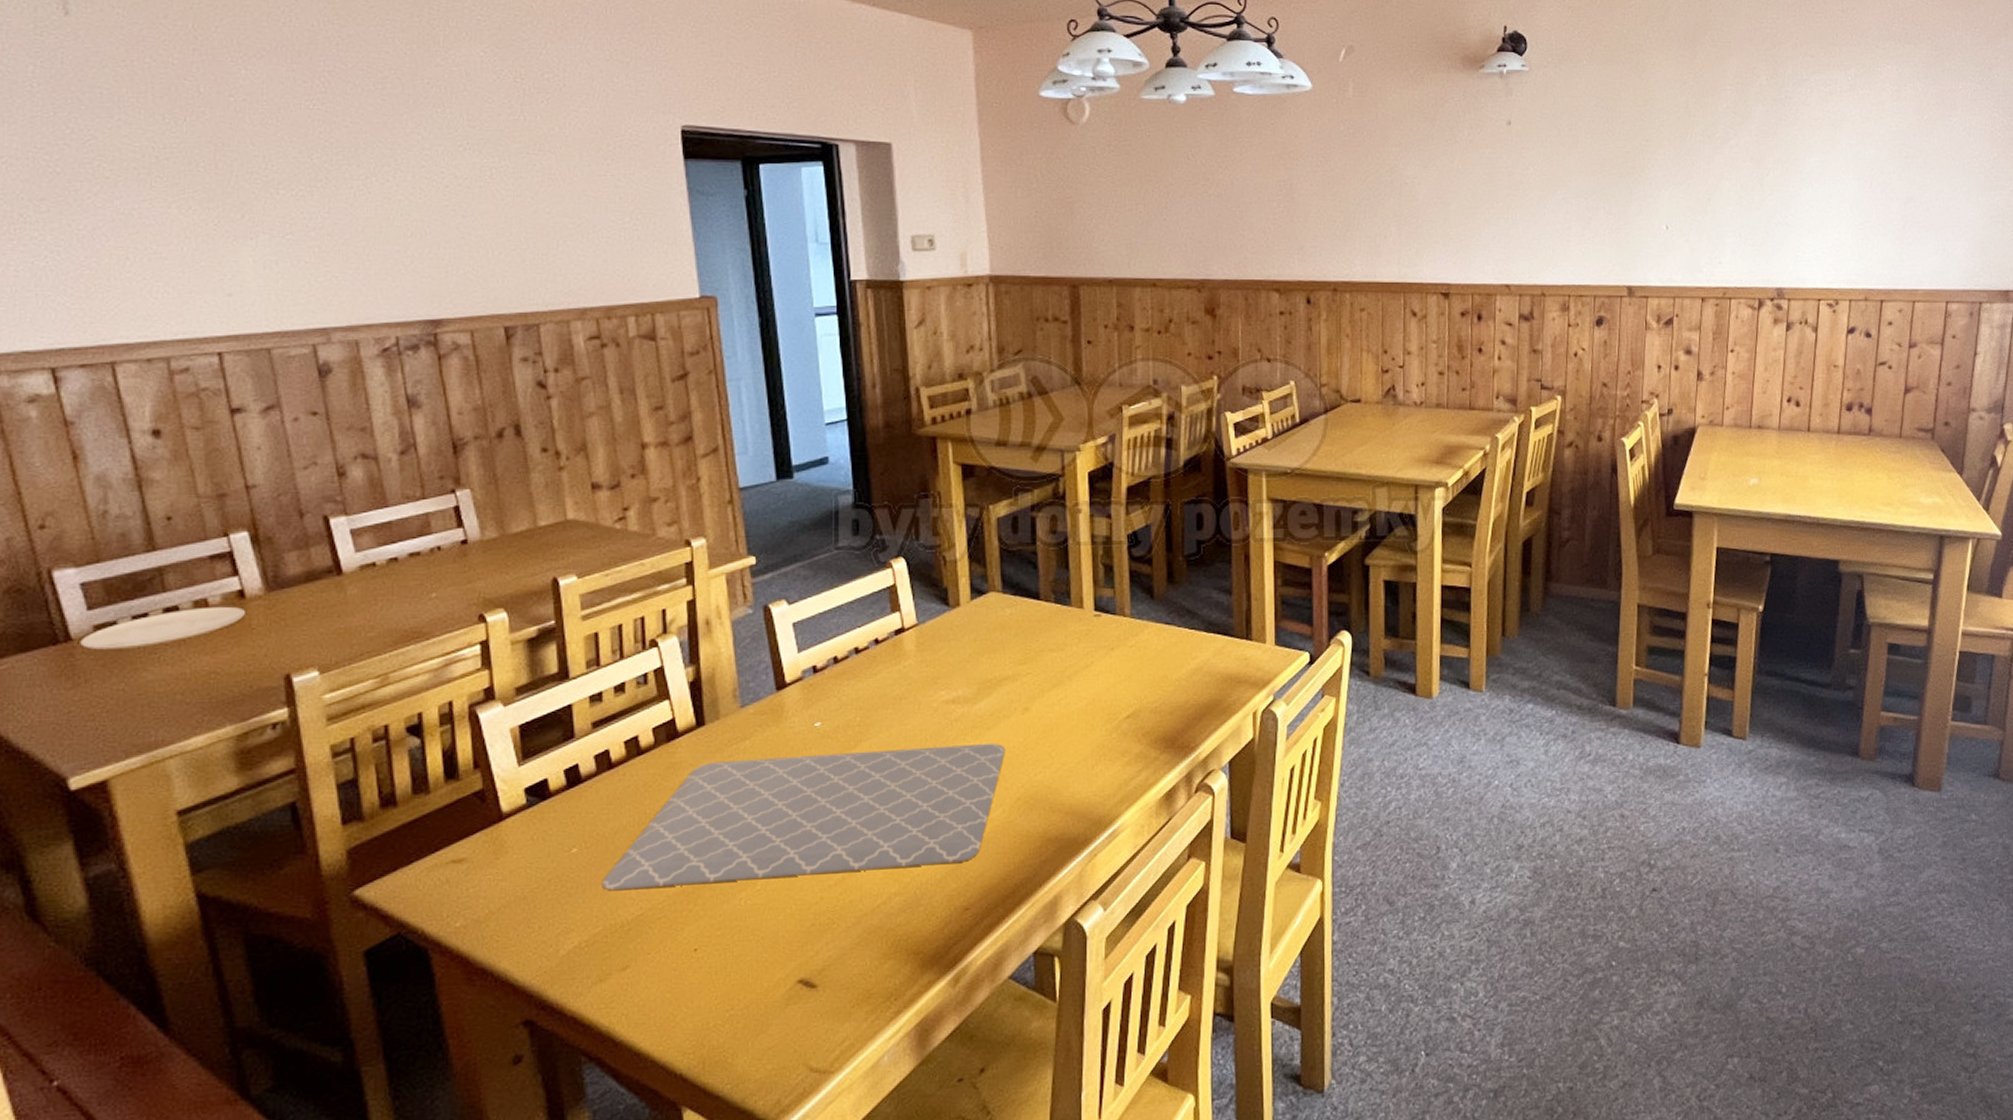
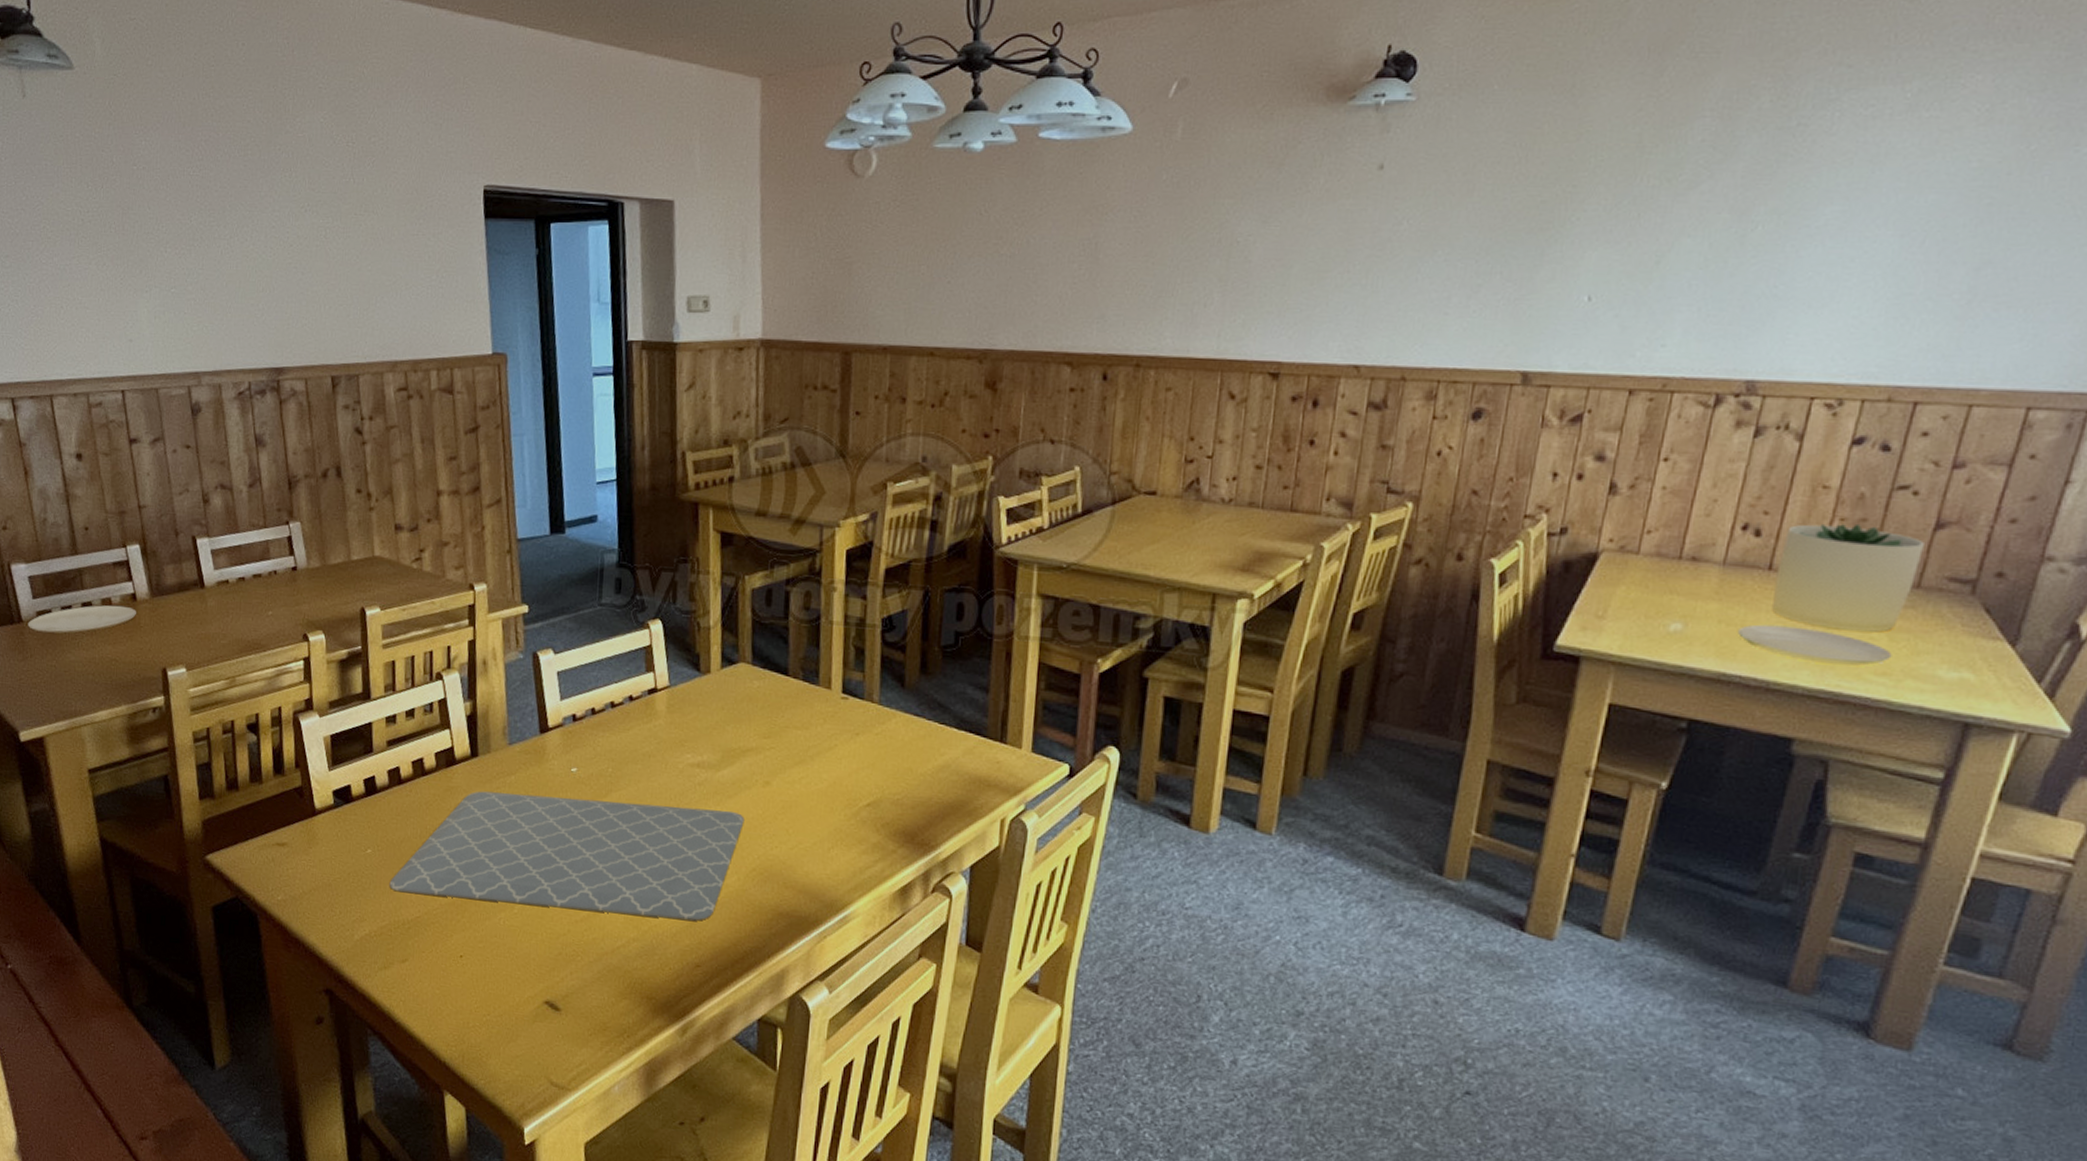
plate: none [1793,474,1891,501] -> present [1737,624,1893,667]
planter: none [1813,392,1900,475] -> present [1772,523,1924,633]

